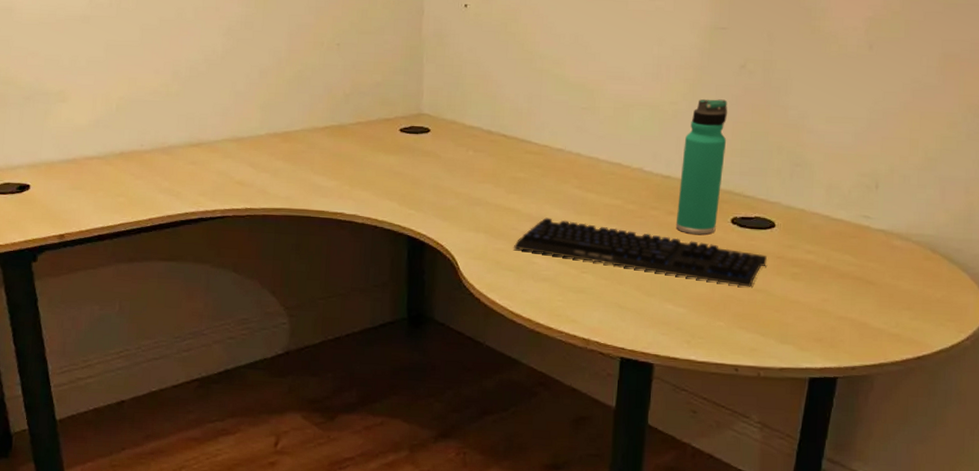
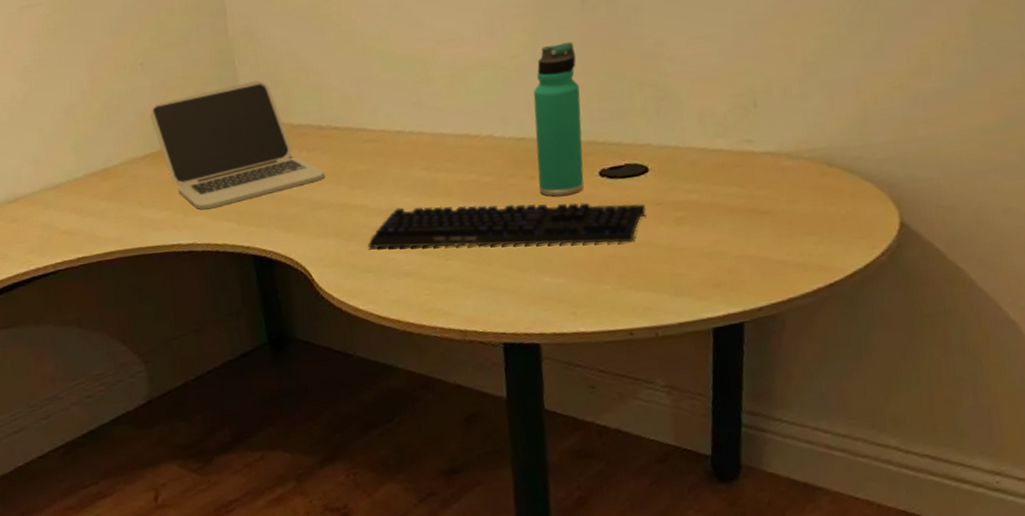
laptop: none [336,79,487,187] -> present [149,80,325,210]

